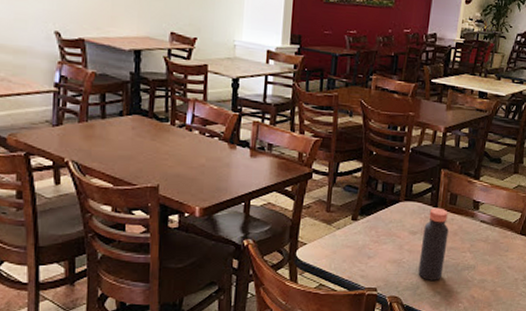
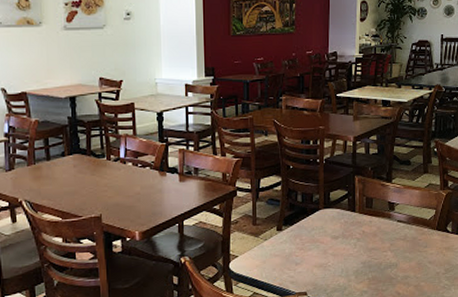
bottle: present [418,207,449,280] -> none [344,212,368,281]

